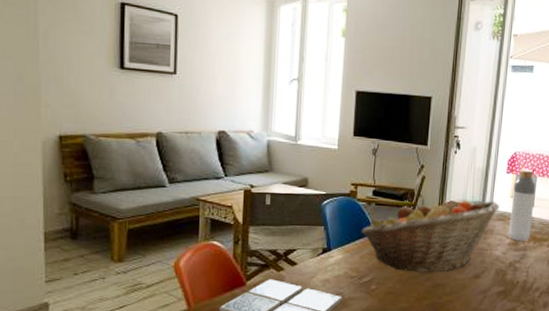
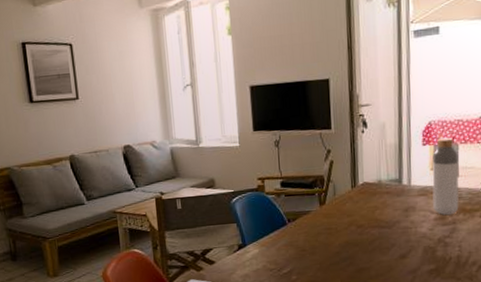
fruit basket: present [361,201,500,272] -> none [274,176,419,259]

